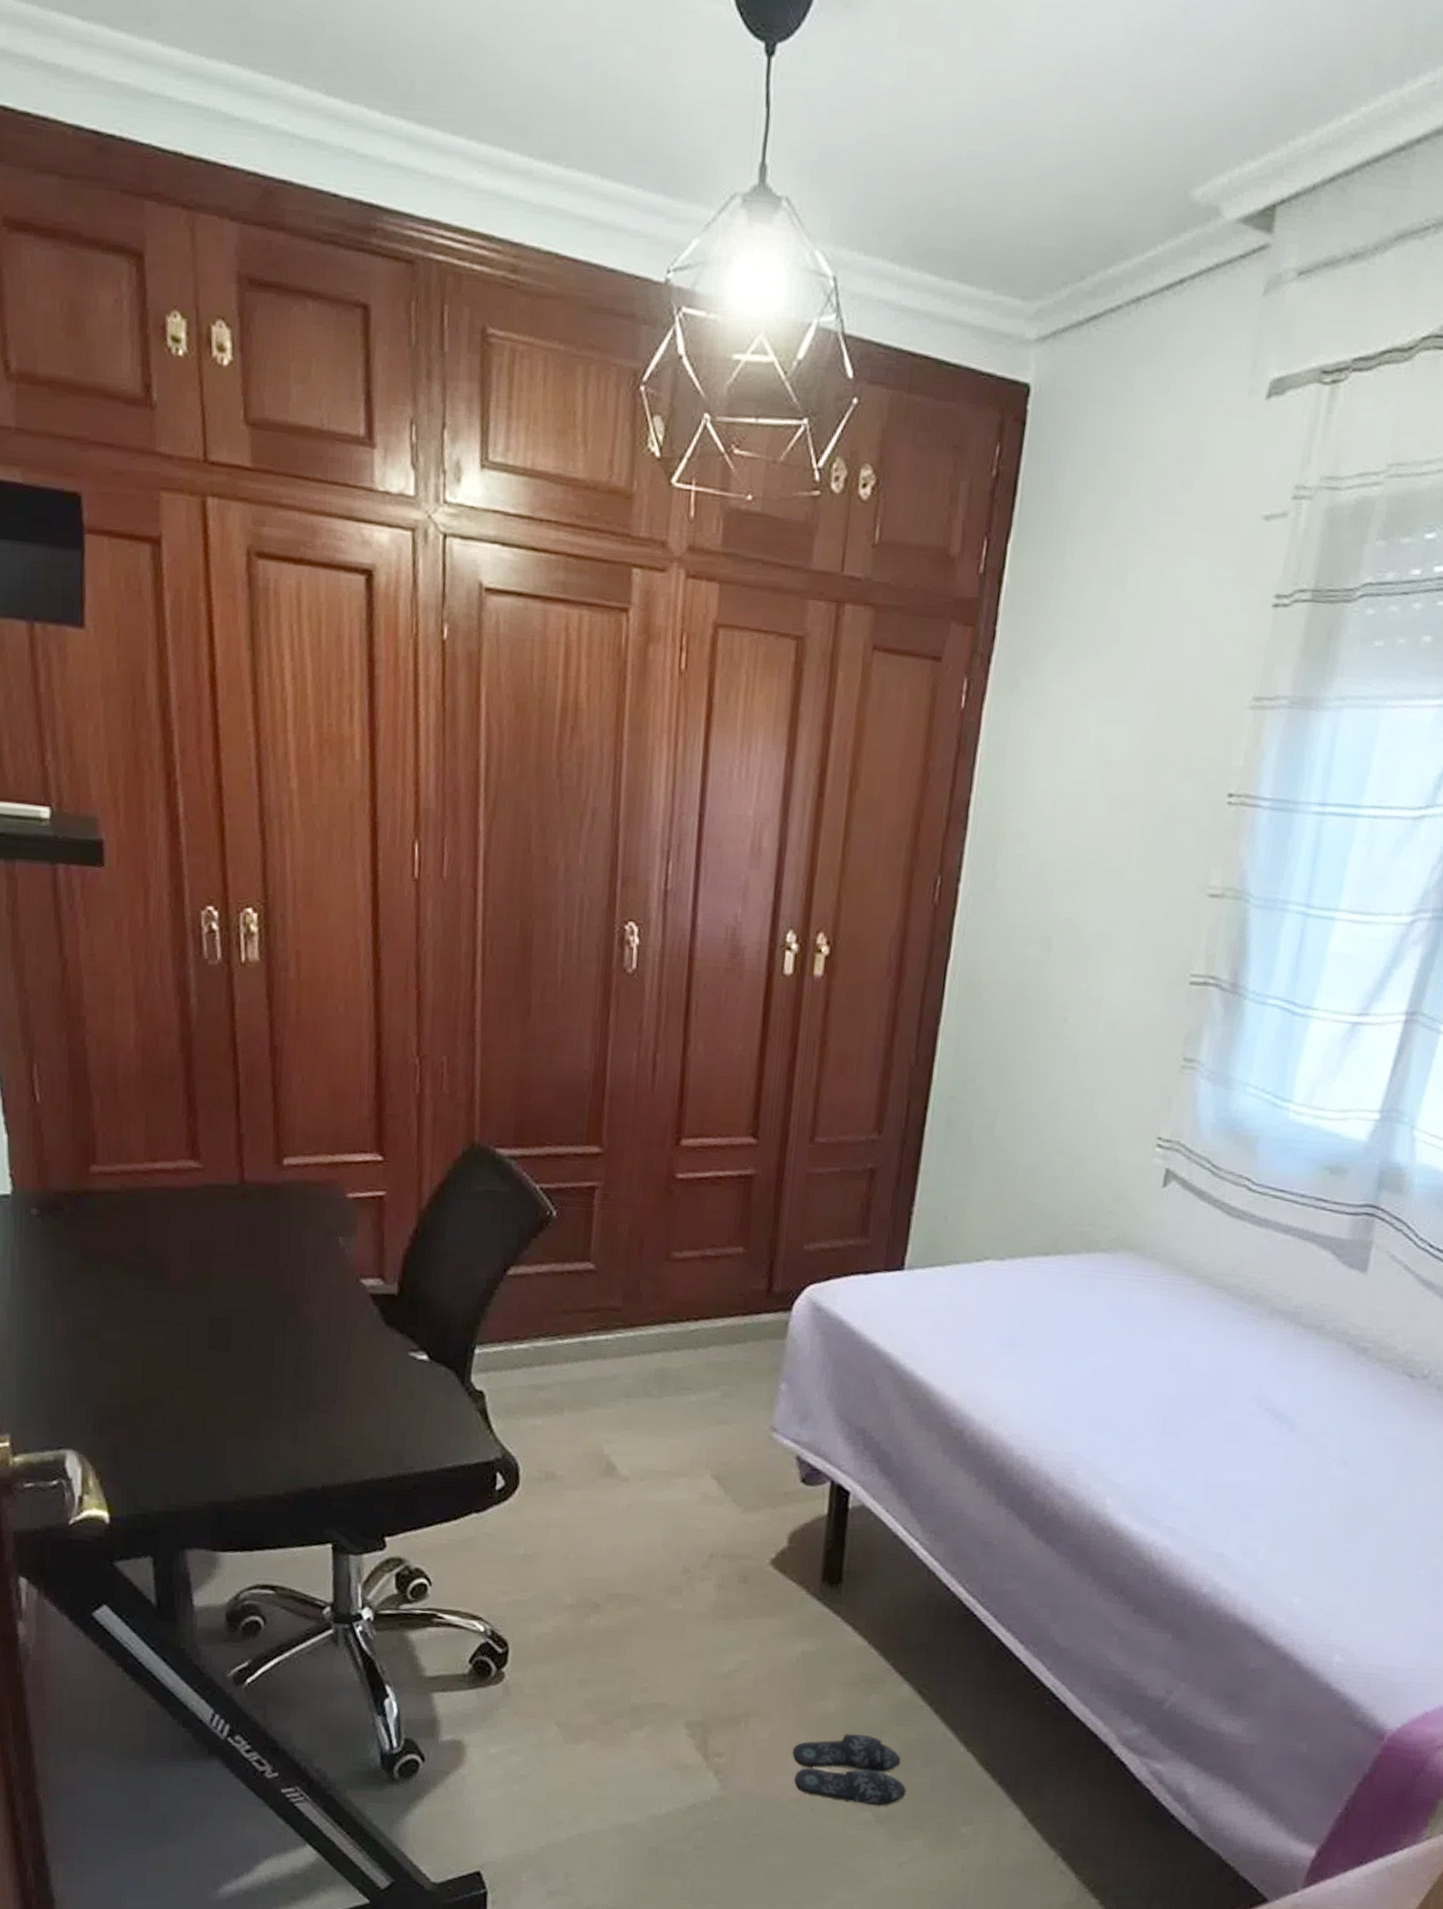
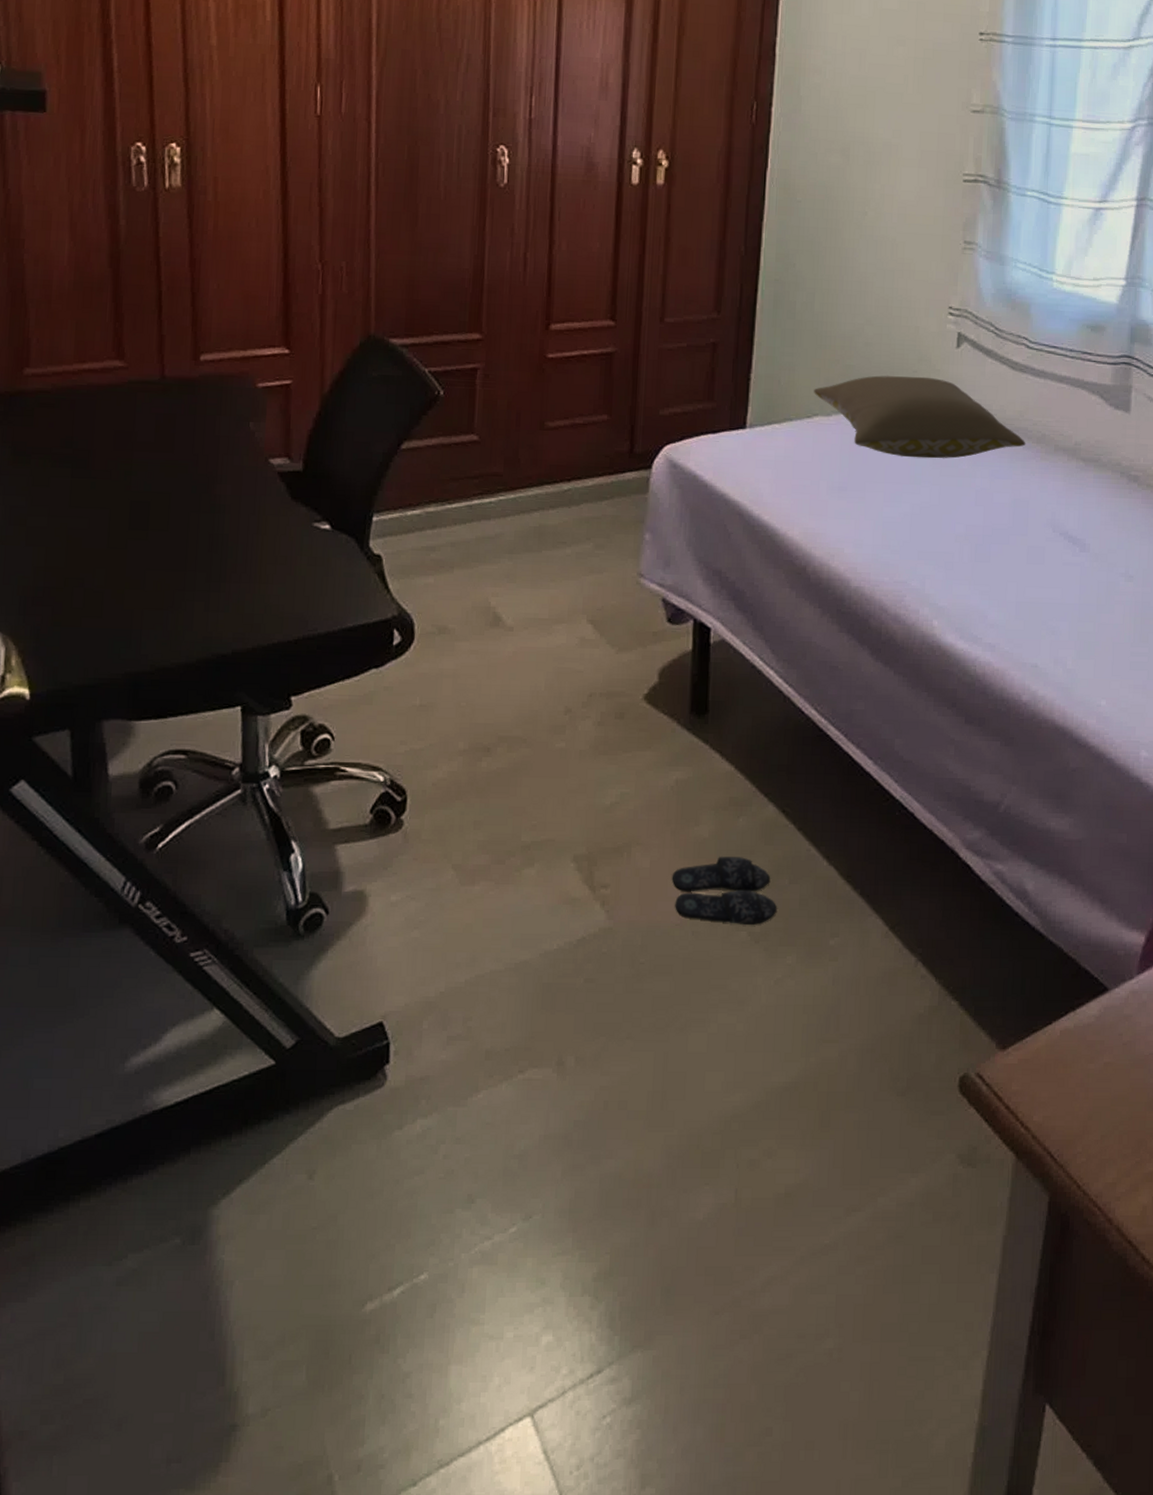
pillow: none [986,1215,1236,1317] -> present [814,375,1026,459]

